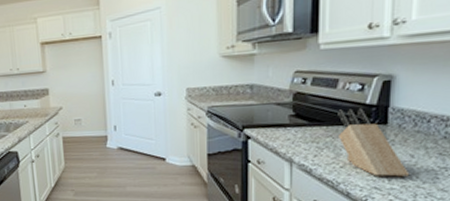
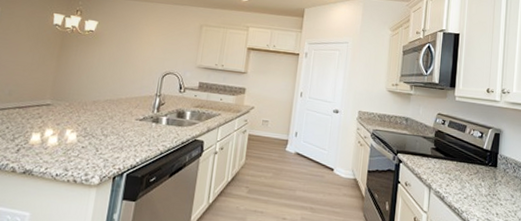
knife block: present [338,108,410,177] -> none [464,150,511,213]

